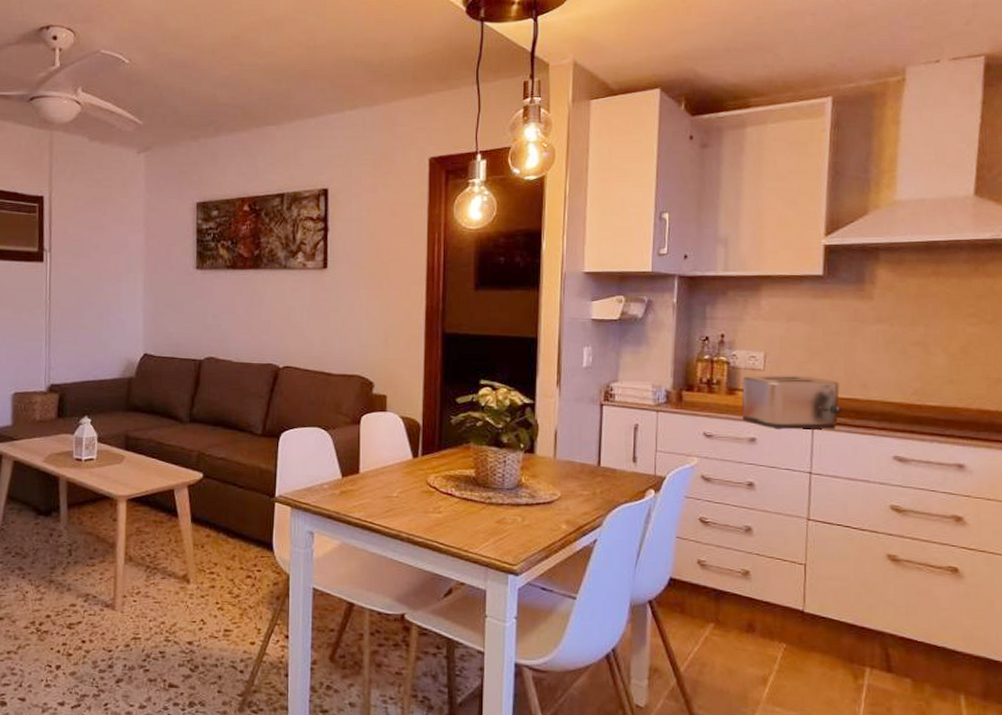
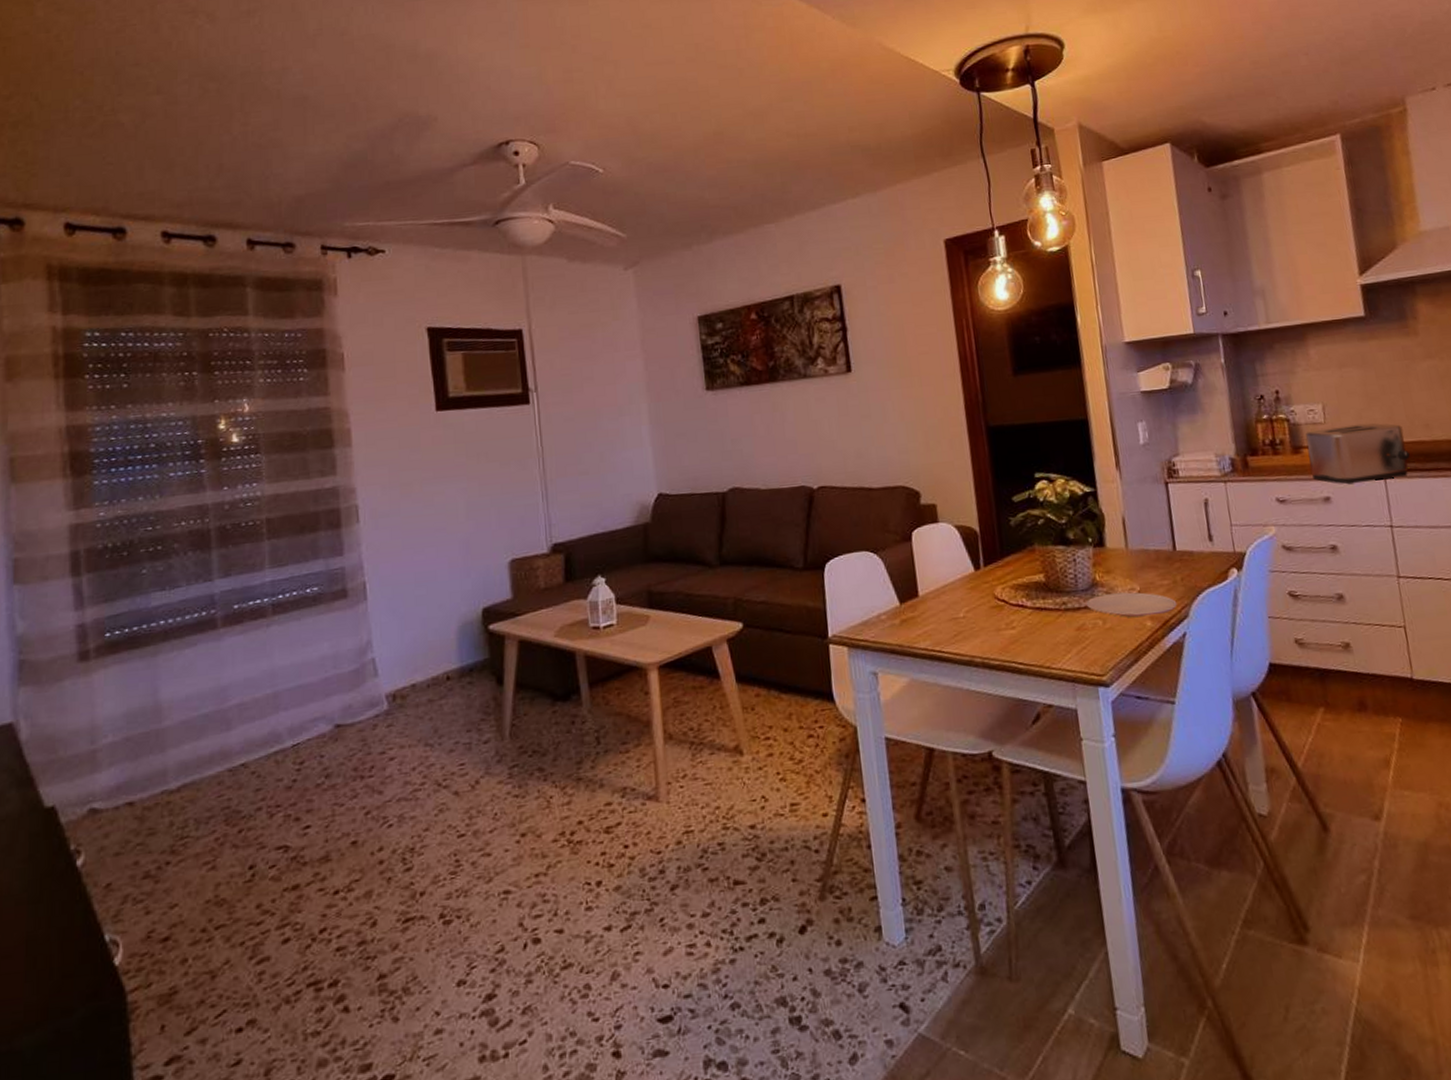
plate: none [509,495,593,521] -> present [1085,592,1177,618]

